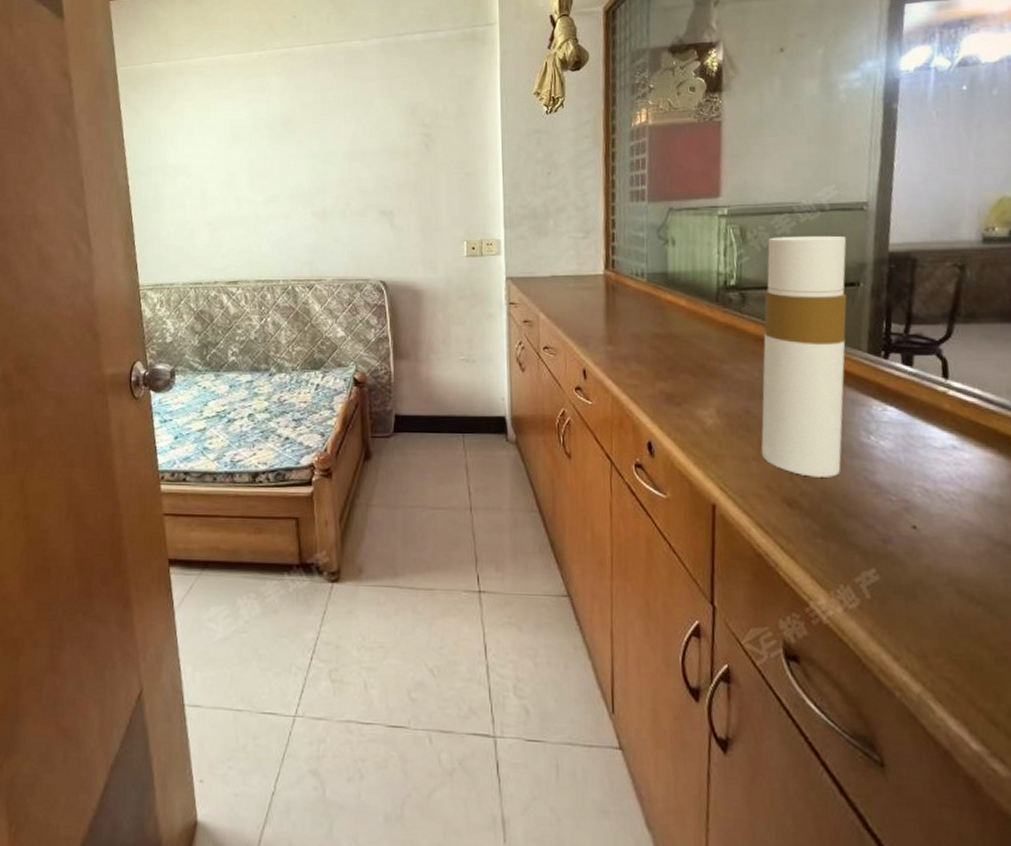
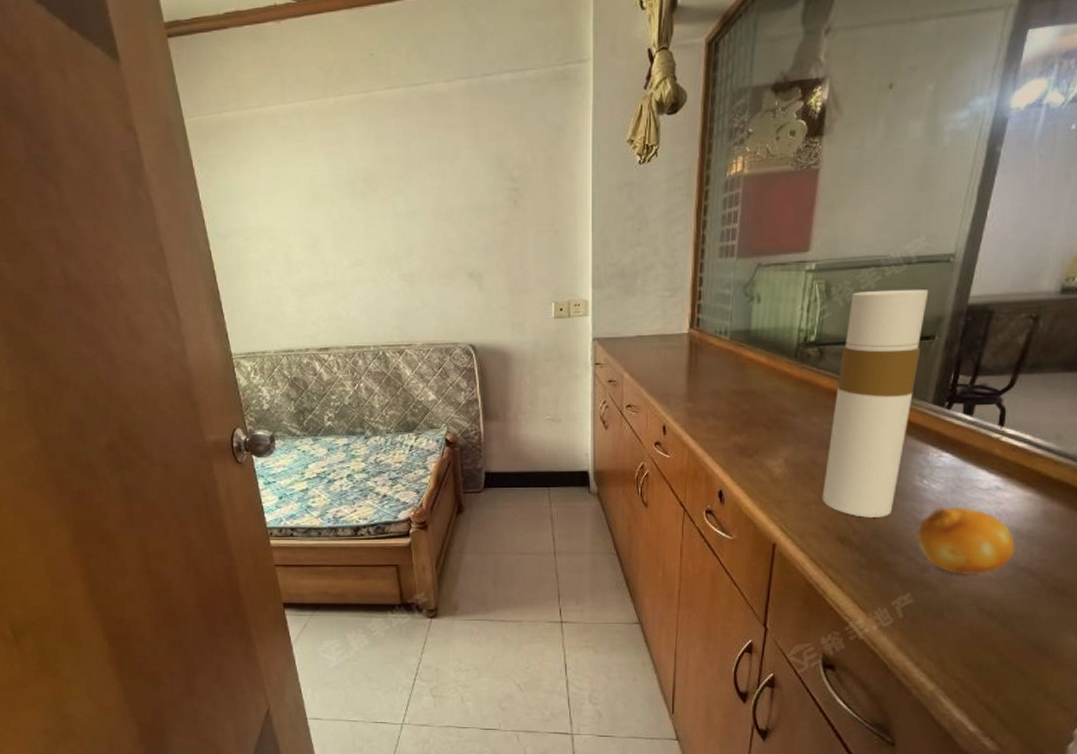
fruit: none [872,467,986,548] -> present [917,506,1015,574]

